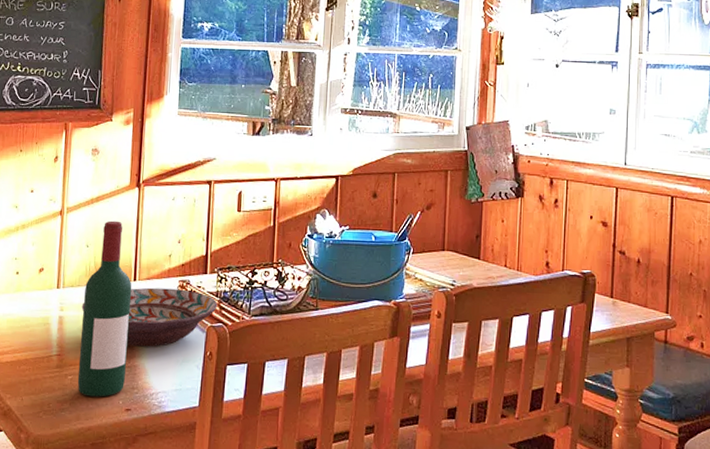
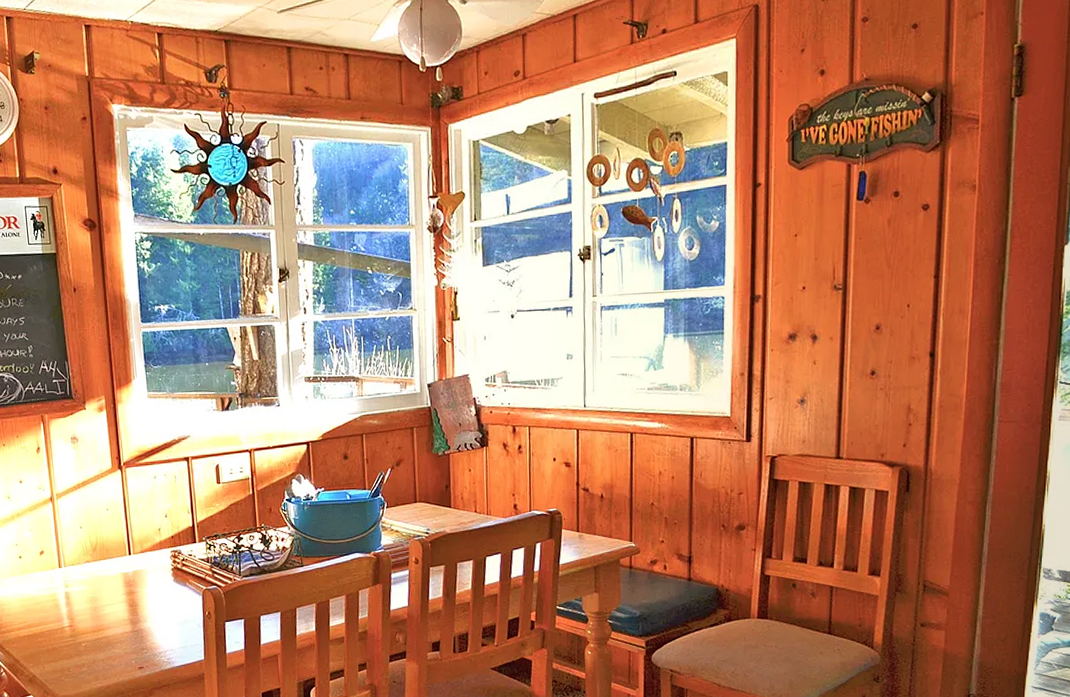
wine bottle: present [77,220,132,397] -> none [85,502,134,659]
decorative bowl: present [81,287,218,347] -> none [84,558,210,613]

